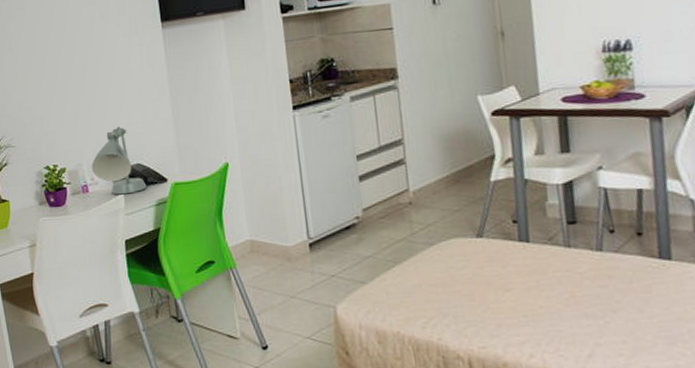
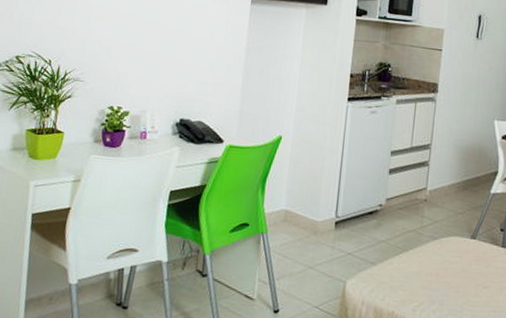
desk lamp: present [91,126,147,195] -> none [154,83,203,148]

